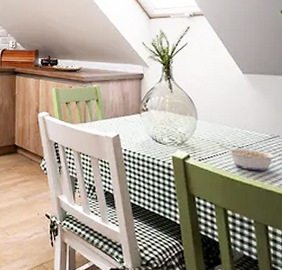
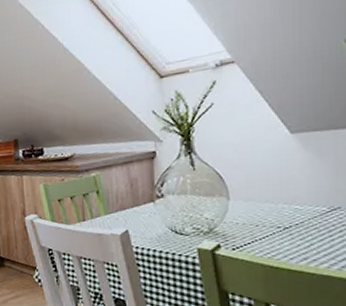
legume: present [219,144,276,171] -> none [258,226,336,254]

